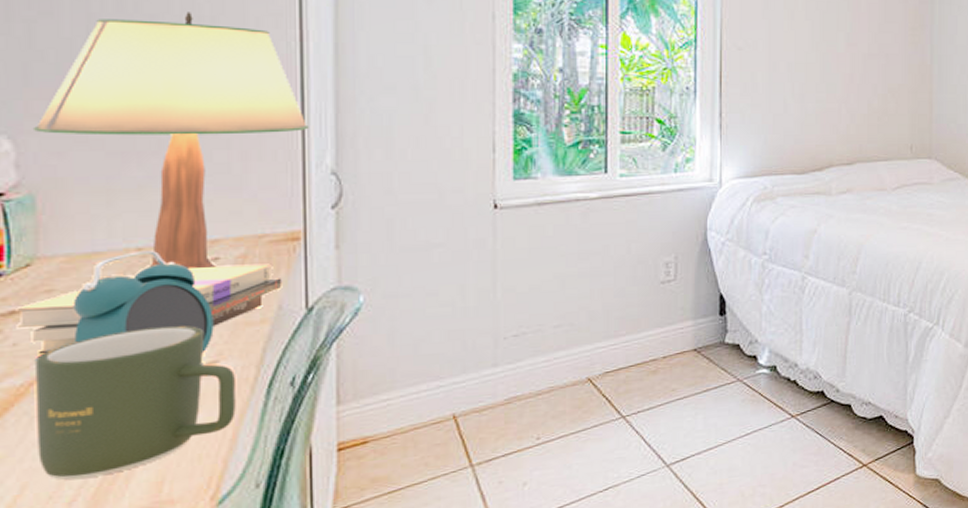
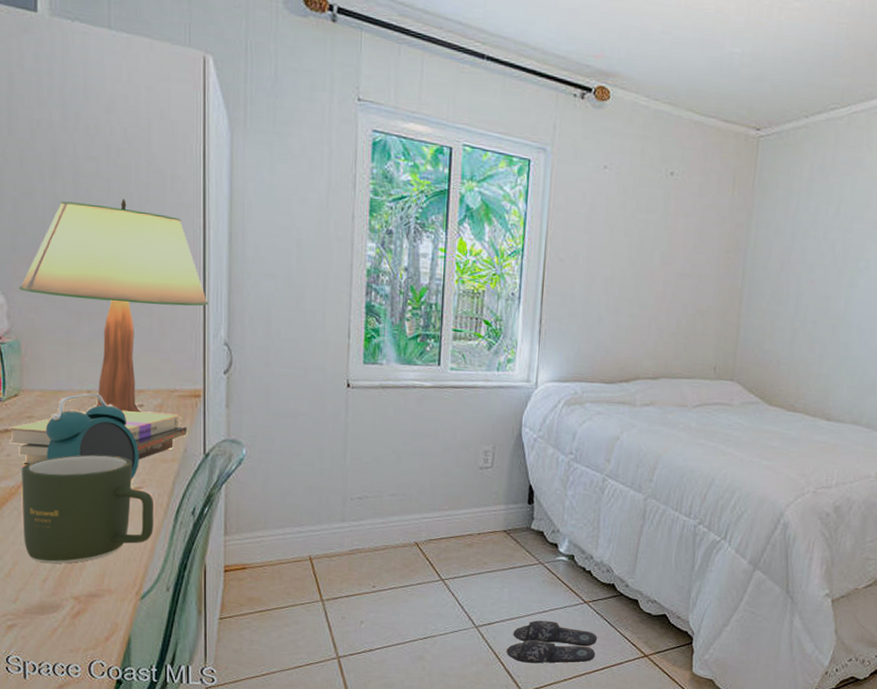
slippers: none [706,444,809,498] -> present [507,620,597,664]

